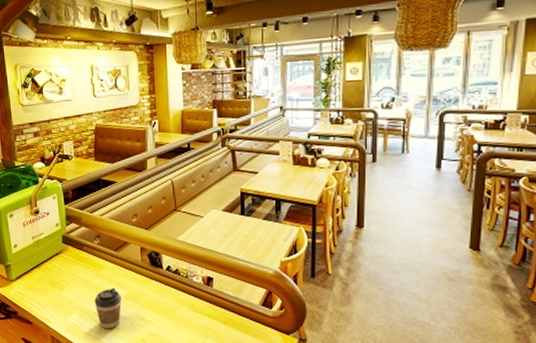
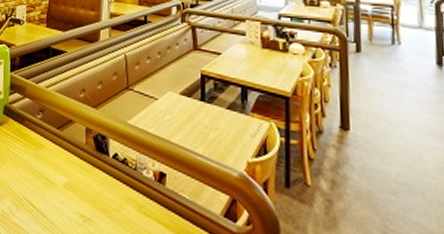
coffee cup: present [94,288,122,329] -> none [29,172,60,223]

